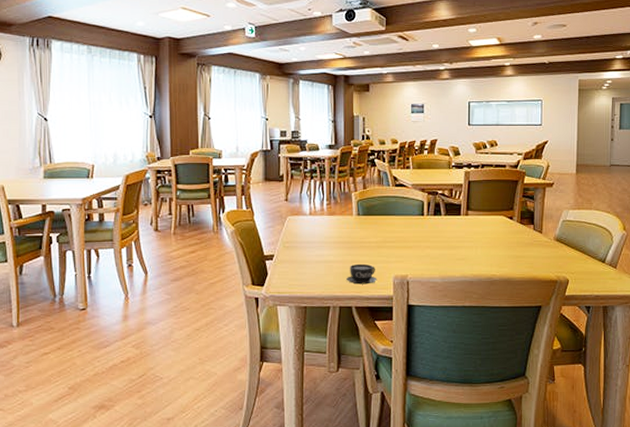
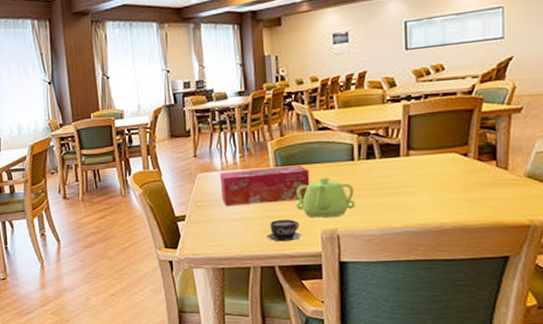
tissue box: none [307,216,386,248] -> present [219,165,310,206]
teapot: none [373,228,423,264] -> present [296,177,356,218]

